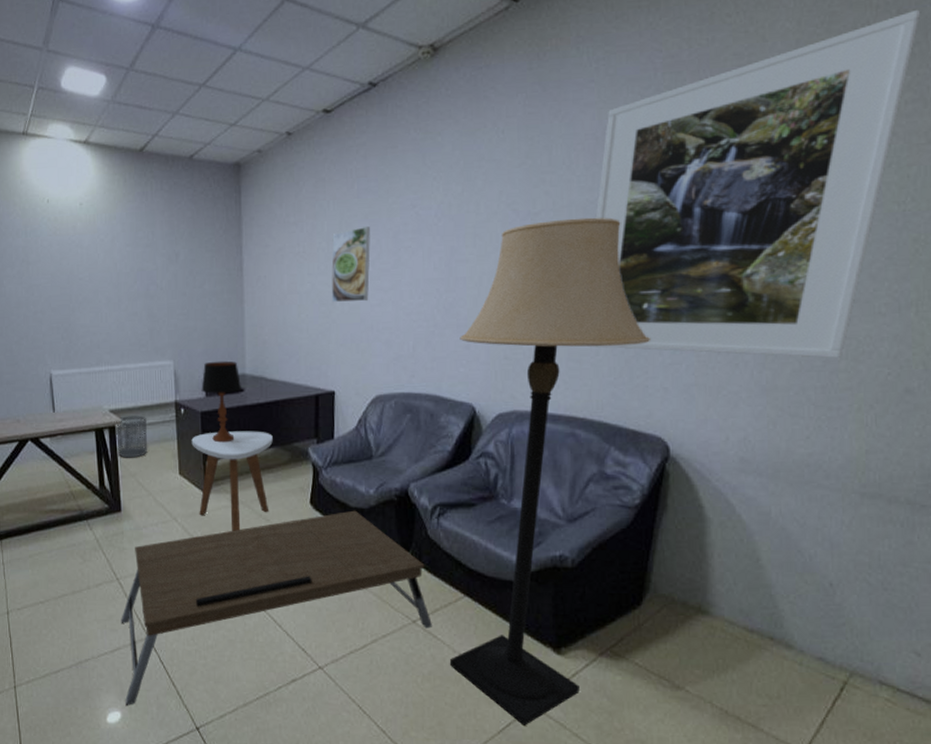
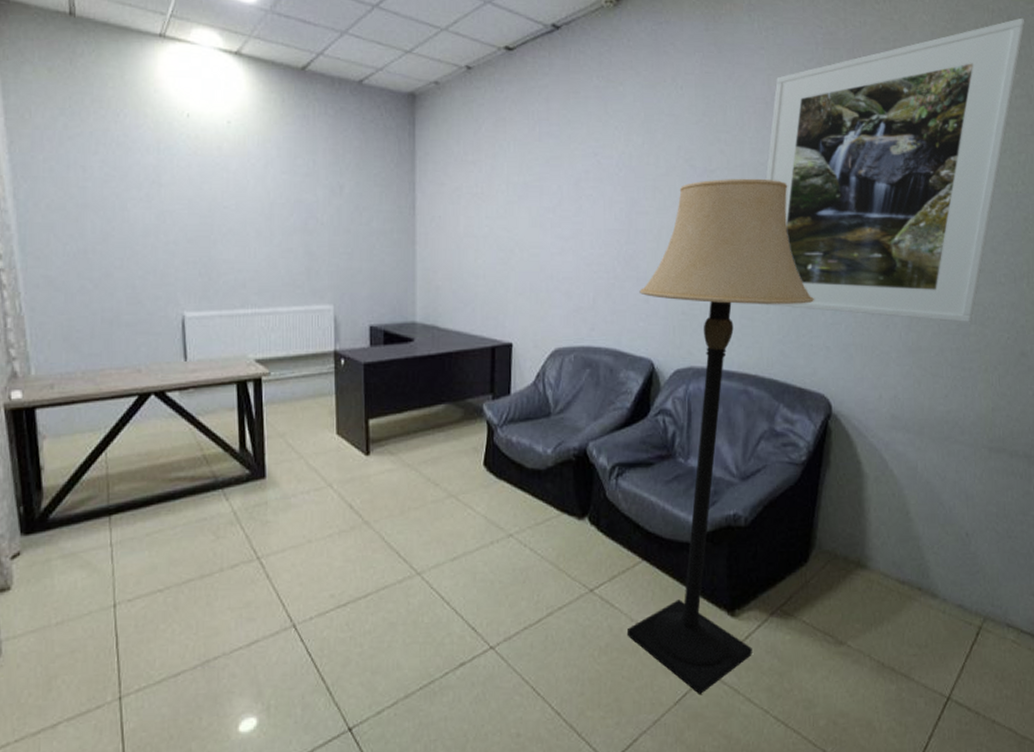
waste bin: present [115,416,147,458] -> none [261,366,300,416]
coffee table: present [121,510,432,705] -> none [261,471,609,709]
side table: present [191,431,273,531] -> none [352,385,444,498]
table lamp: present [201,360,242,443] -> none [365,307,412,398]
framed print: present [331,227,370,303] -> none [510,171,551,250]

